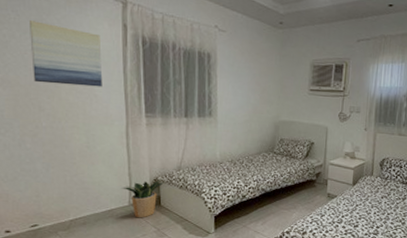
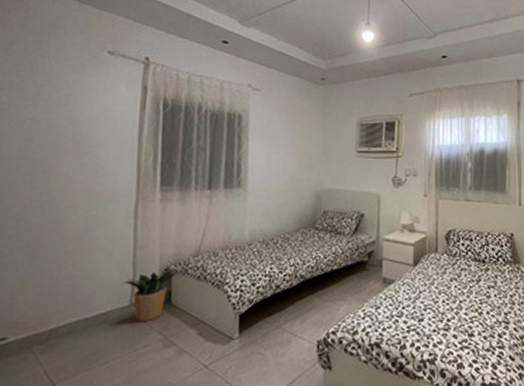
wall art: present [30,20,103,87] -> none [29,86,116,158]

